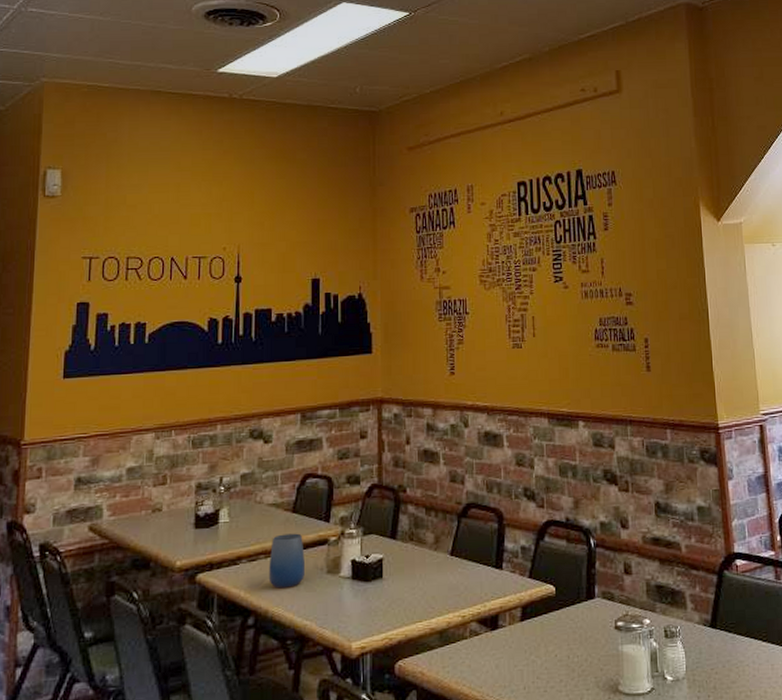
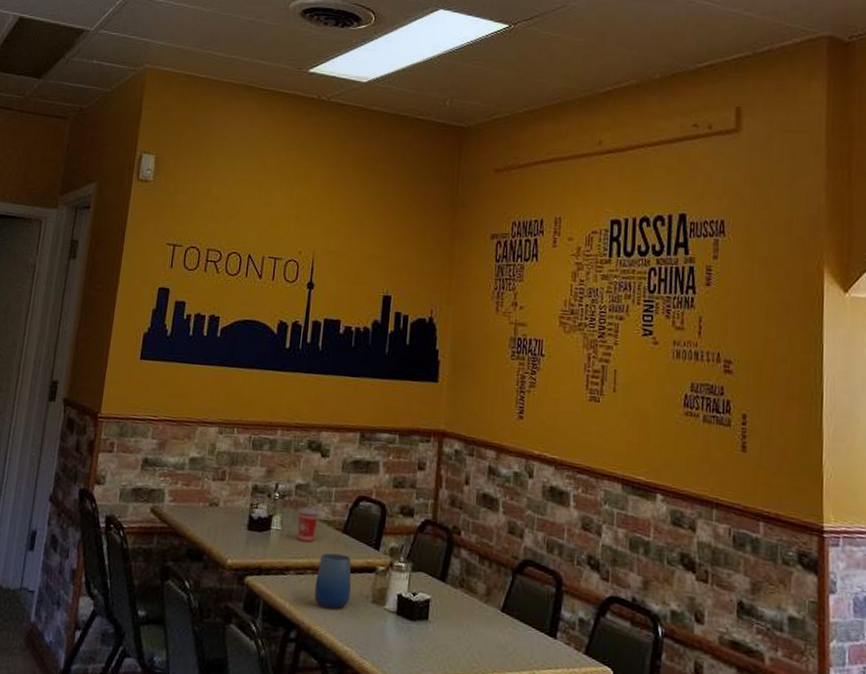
beverage cup: none [242,479,266,530] -> present [297,490,319,544]

